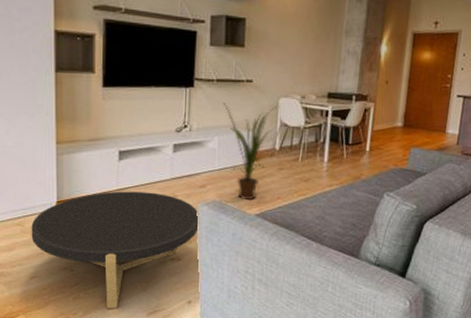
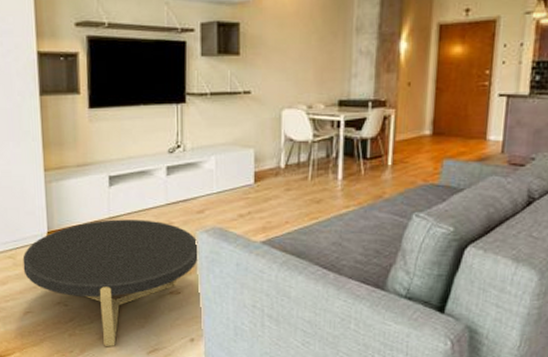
house plant: present [222,102,280,200] -> none [218,118,284,225]

